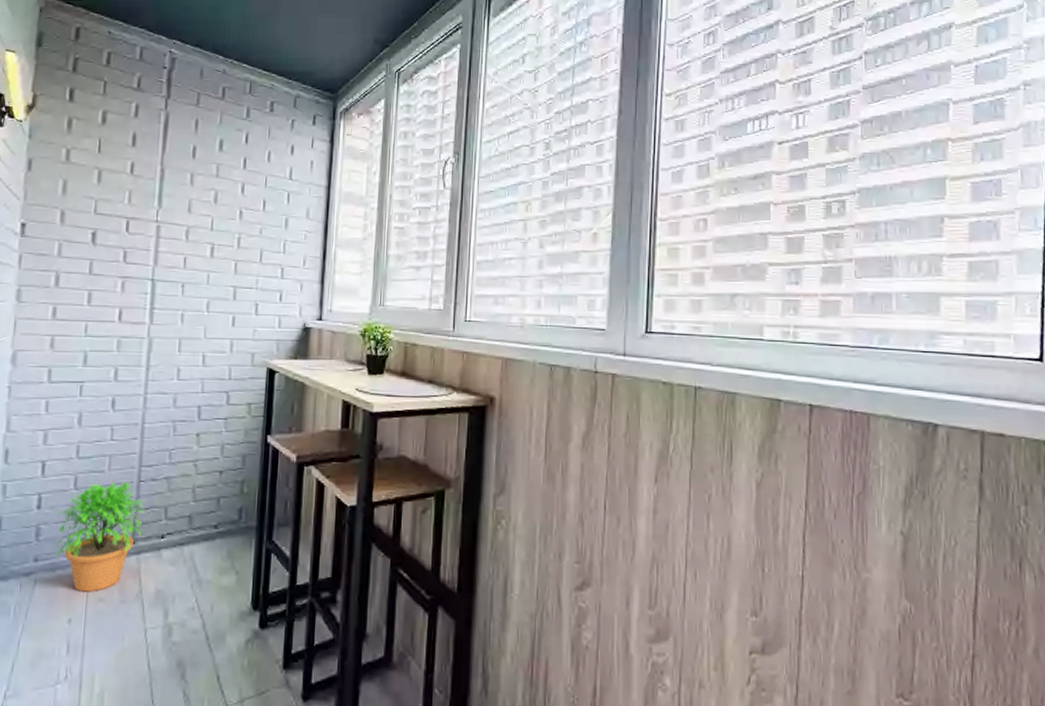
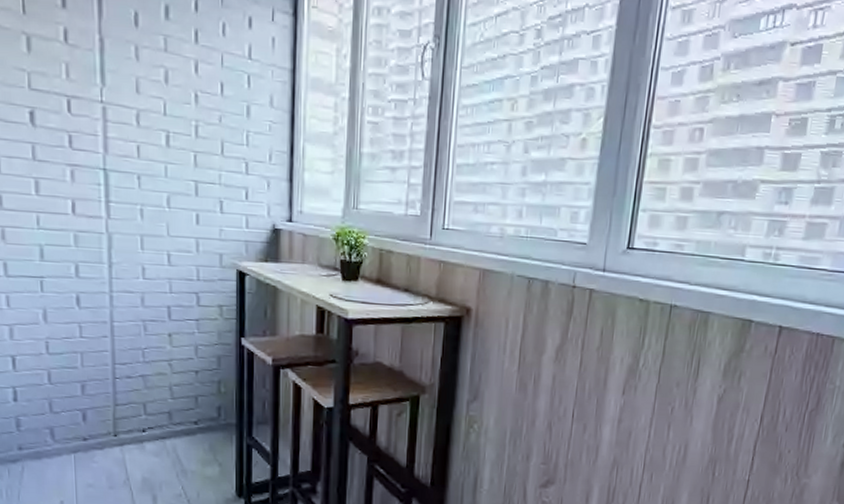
potted plant: present [53,481,146,592] -> none [32,378,124,479]

